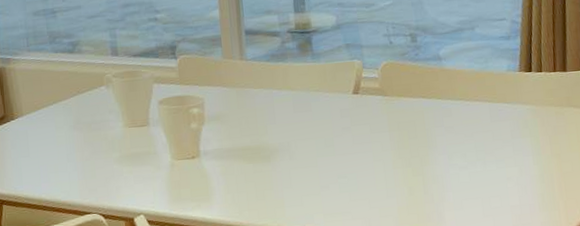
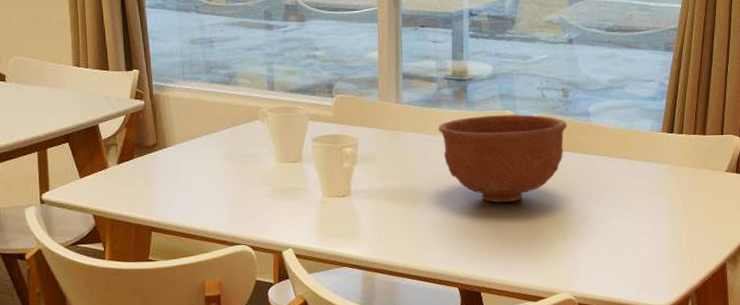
bowl: none [285,63,419,156] -> present [438,114,568,203]

